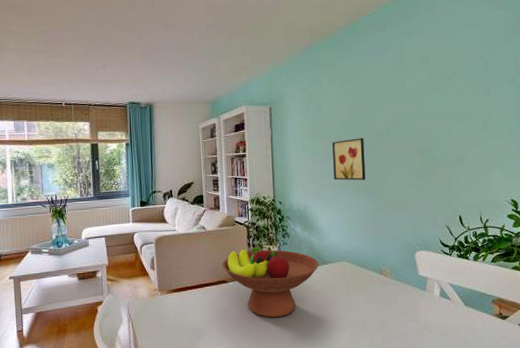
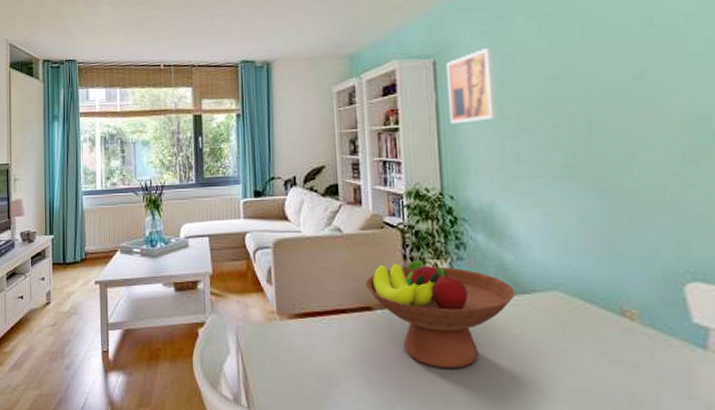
wall art: none [278,99,310,152] -> present [445,47,497,124]
wall art: present [332,138,366,181] -> none [532,101,590,167]

